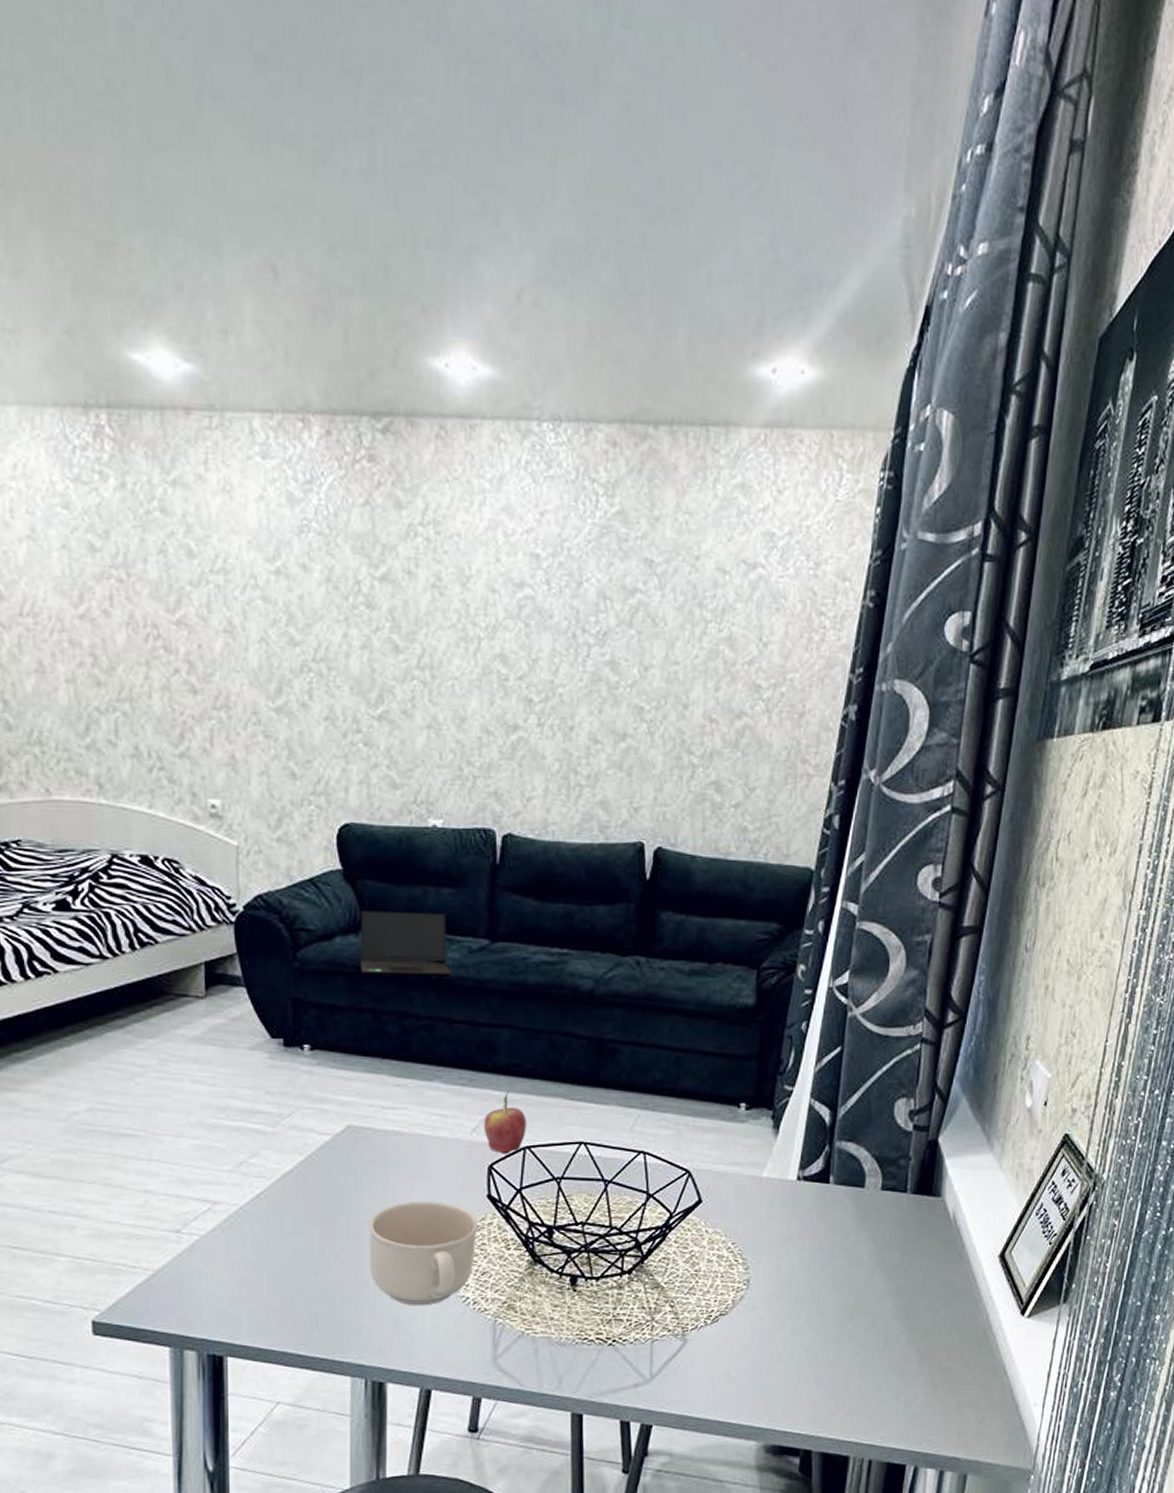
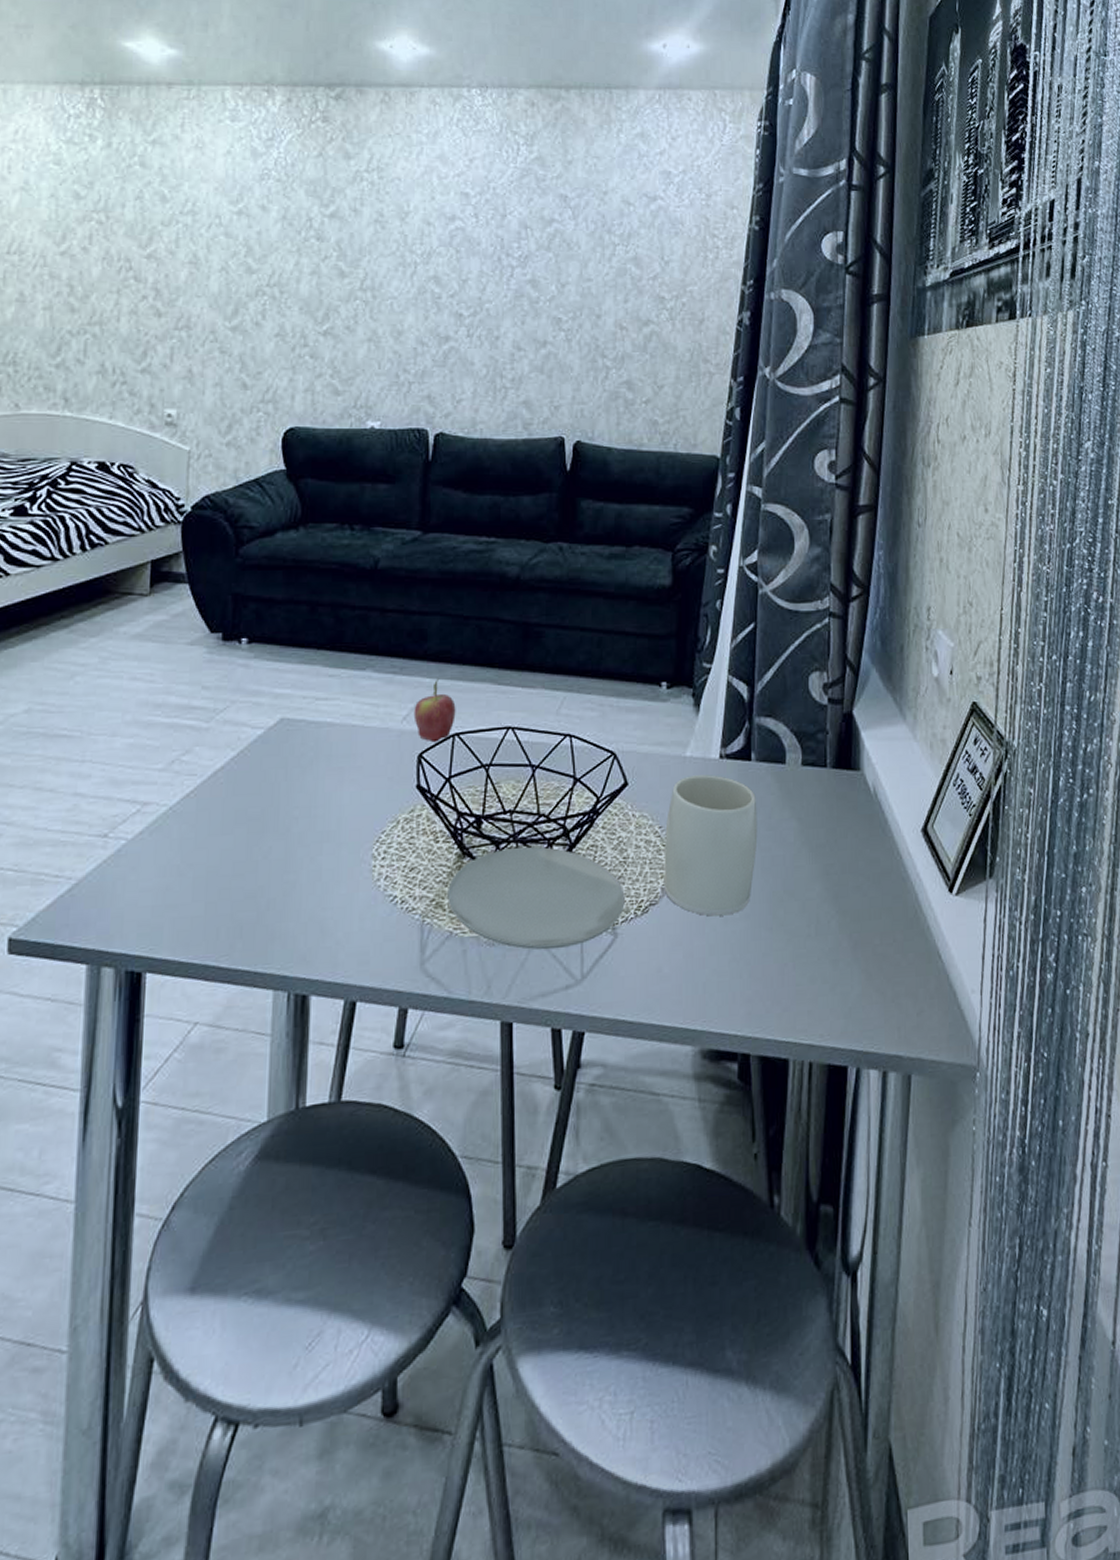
laptop: present [361,910,452,977] -> none [300,507,386,569]
teacup: present [369,1201,477,1306] -> none [297,794,407,908]
plate: none [519,1256,695,1352] -> present [447,846,625,950]
mug: none [734,1195,833,1328] -> present [664,774,758,917]

